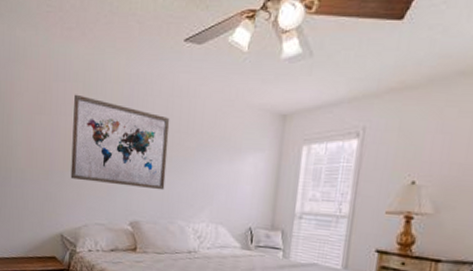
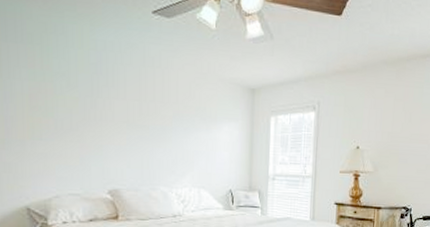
wall art: present [70,94,170,190] -> none [31,57,144,158]

